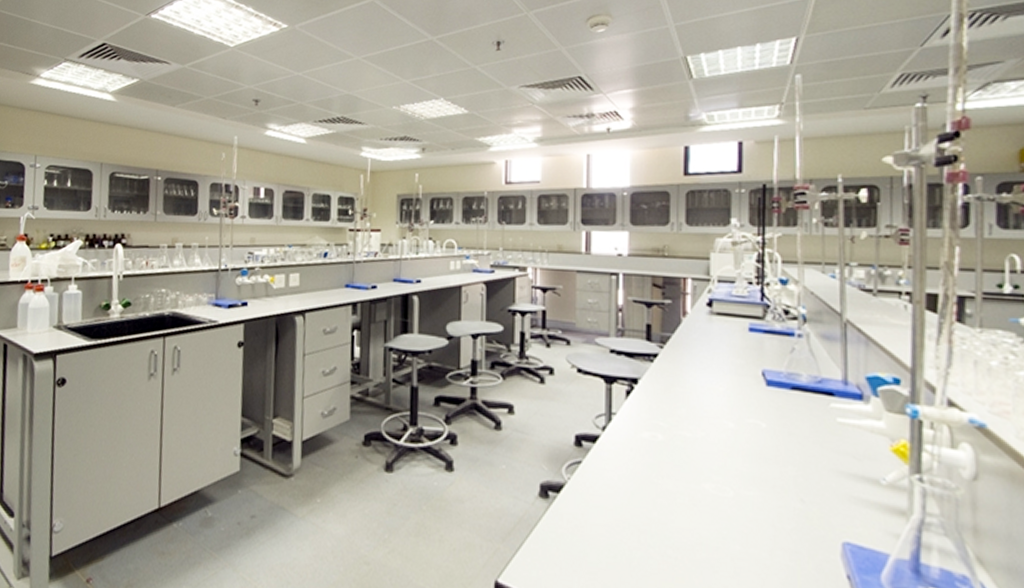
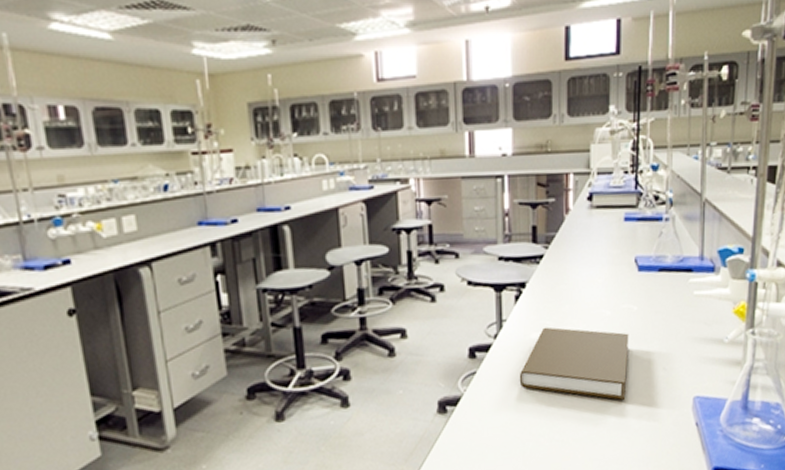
book: none [627,428,757,526] -> present [519,327,629,400]

